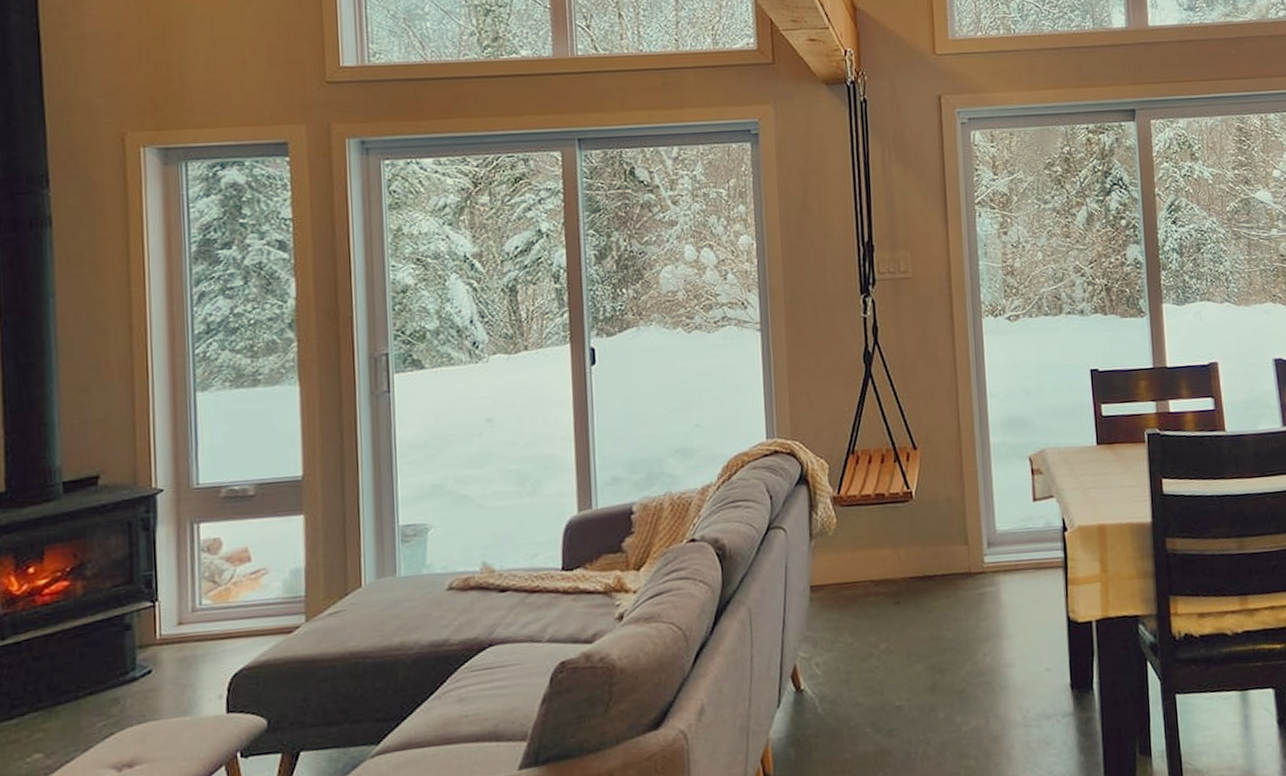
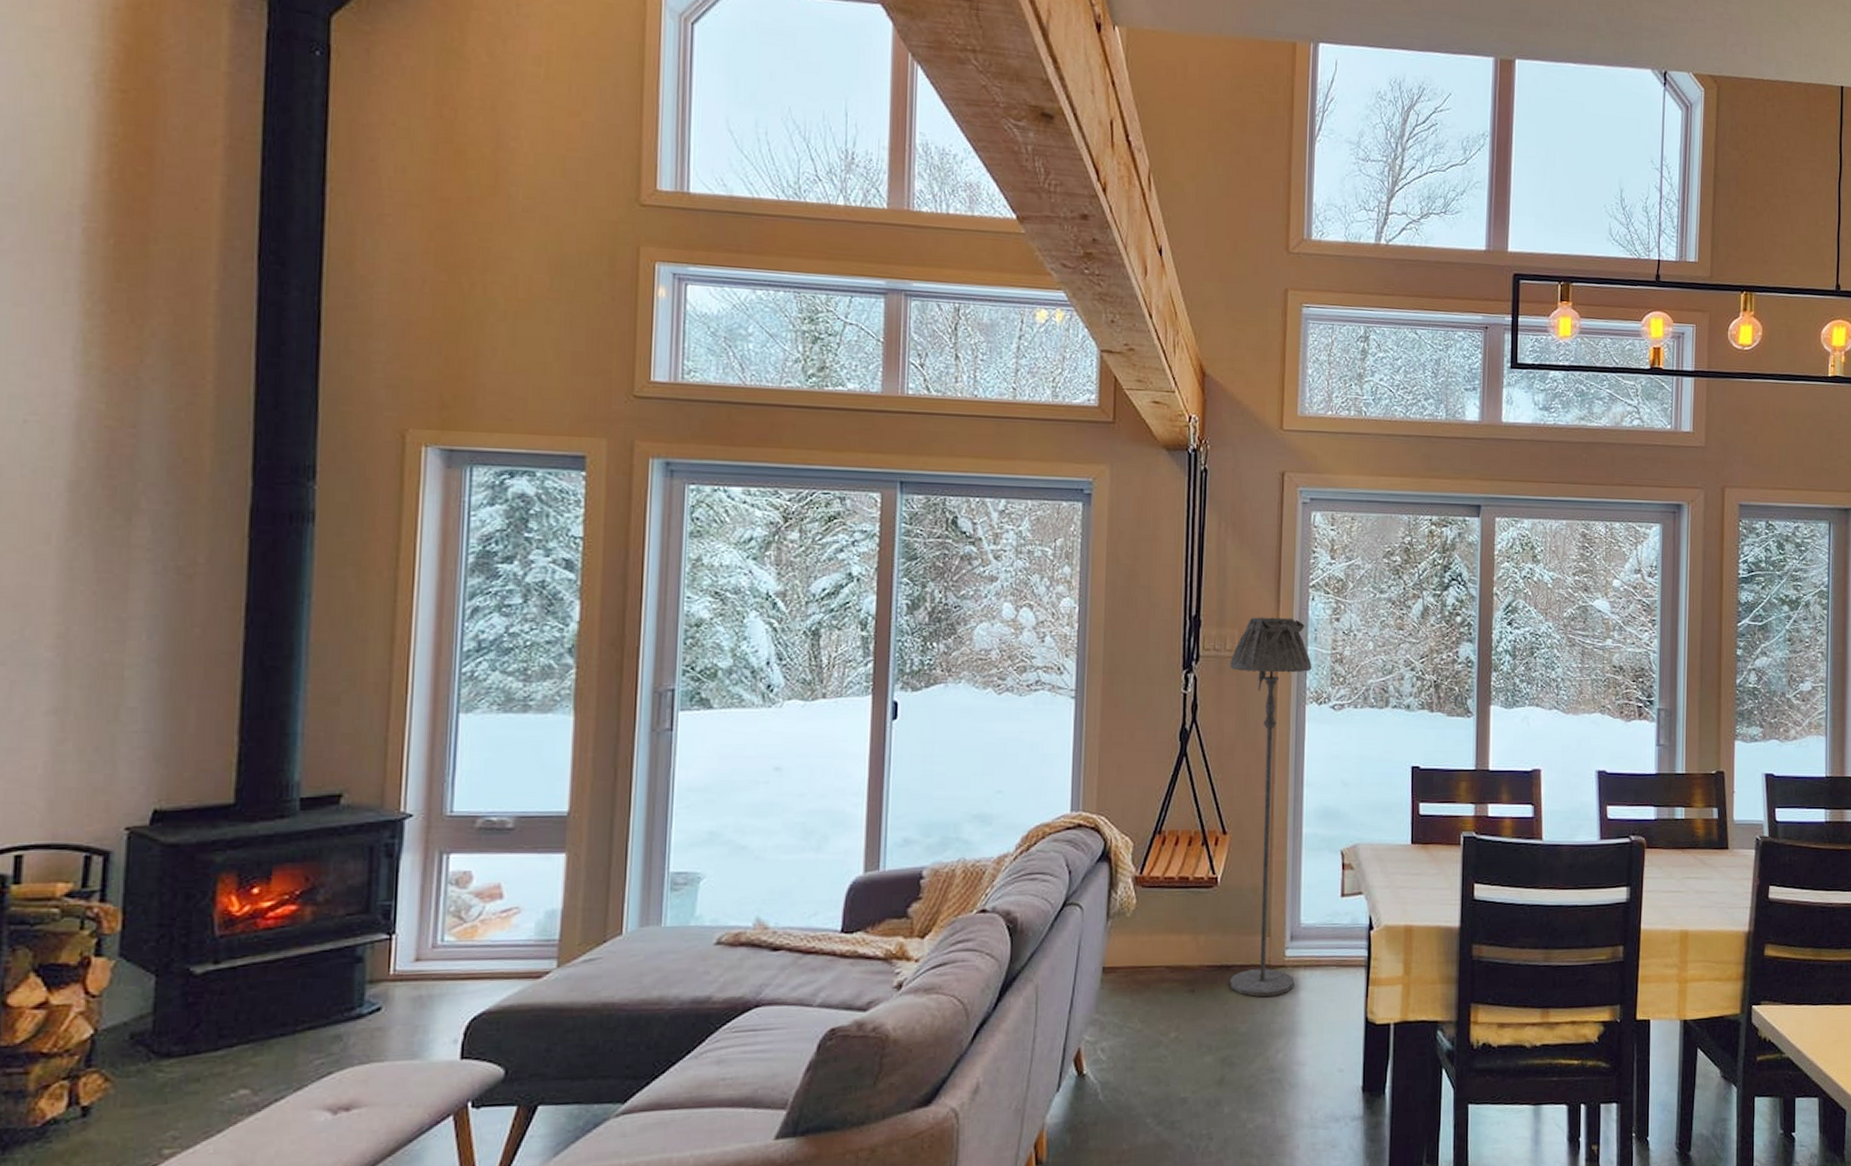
floor lamp: none [905,235,996,604] -> present [1230,617,1312,998]

